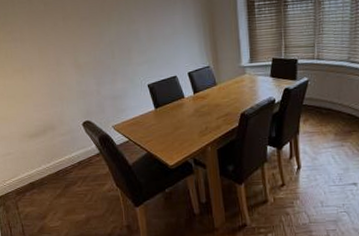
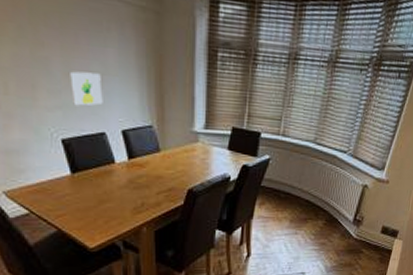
wall art: none [151,34,174,60] -> present [70,71,103,106]

